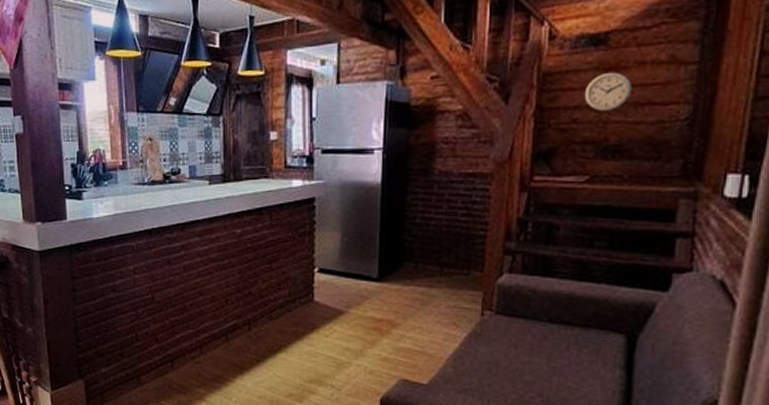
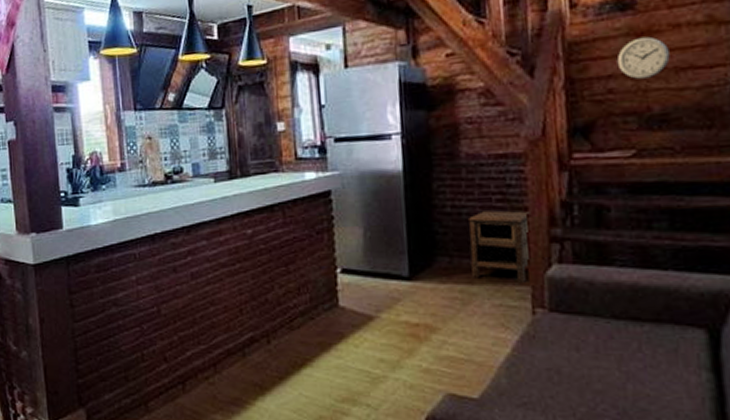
nightstand: none [433,224,490,288] -> present [467,210,530,282]

